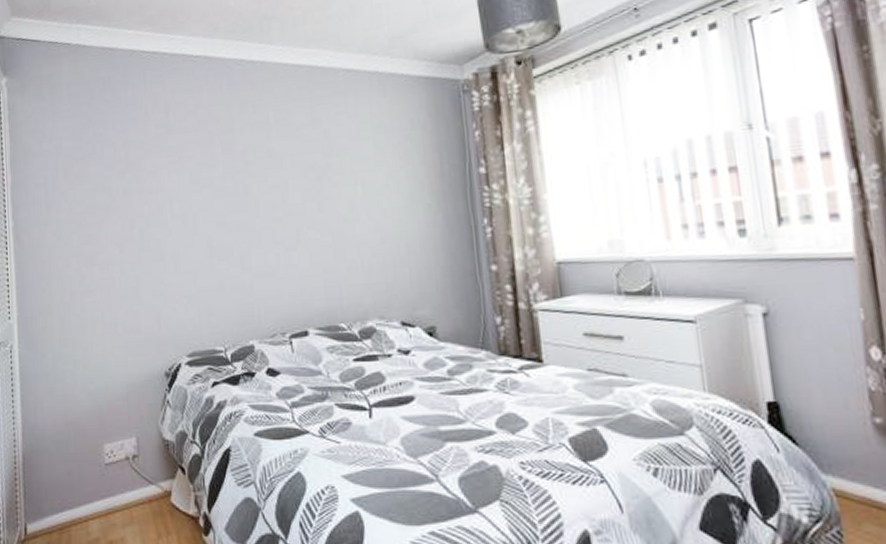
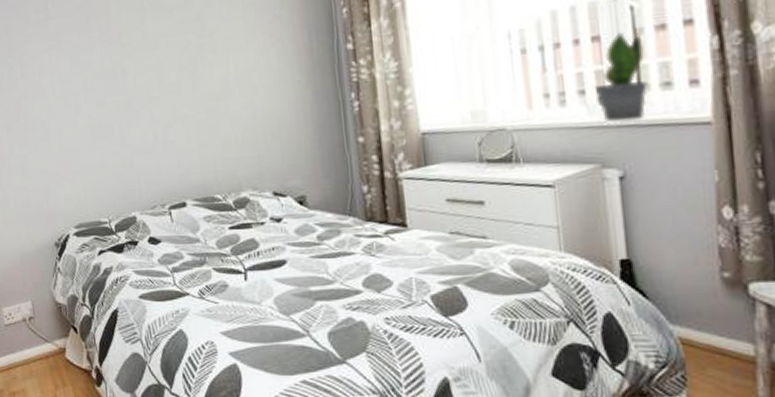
potted plant: none [733,163,788,256] -> present [594,32,647,123]

